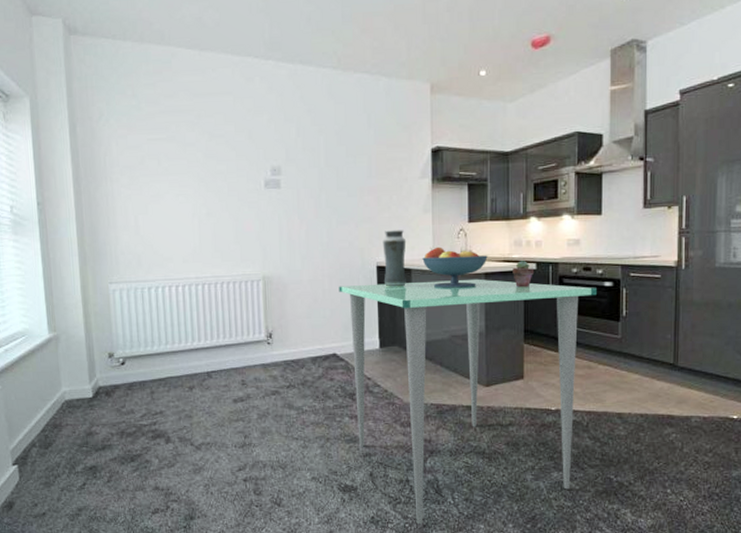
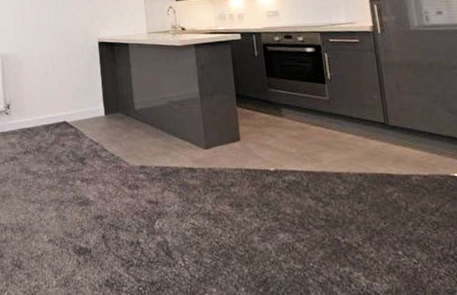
dining table: present [339,278,597,525] -> none [66,49,300,288]
vase: present [382,230,407,287] -> none [102,10,125,60]
fruit bowl: present [422,247,488,288] -> none [138,23,196,59]
potted succulent: present [512,261,535,288] -> none [219,32,240,56]

